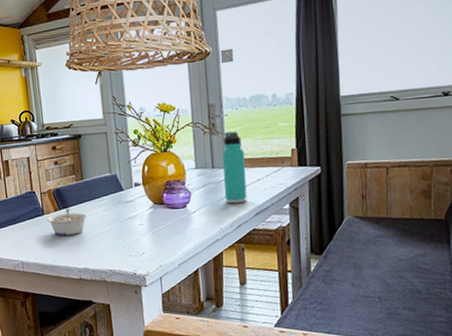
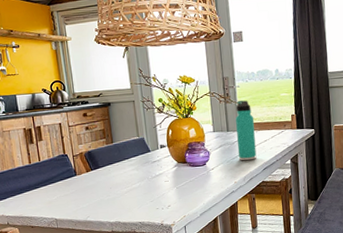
legume: present [47,208,88,236] -> none [80,169,118,194]

